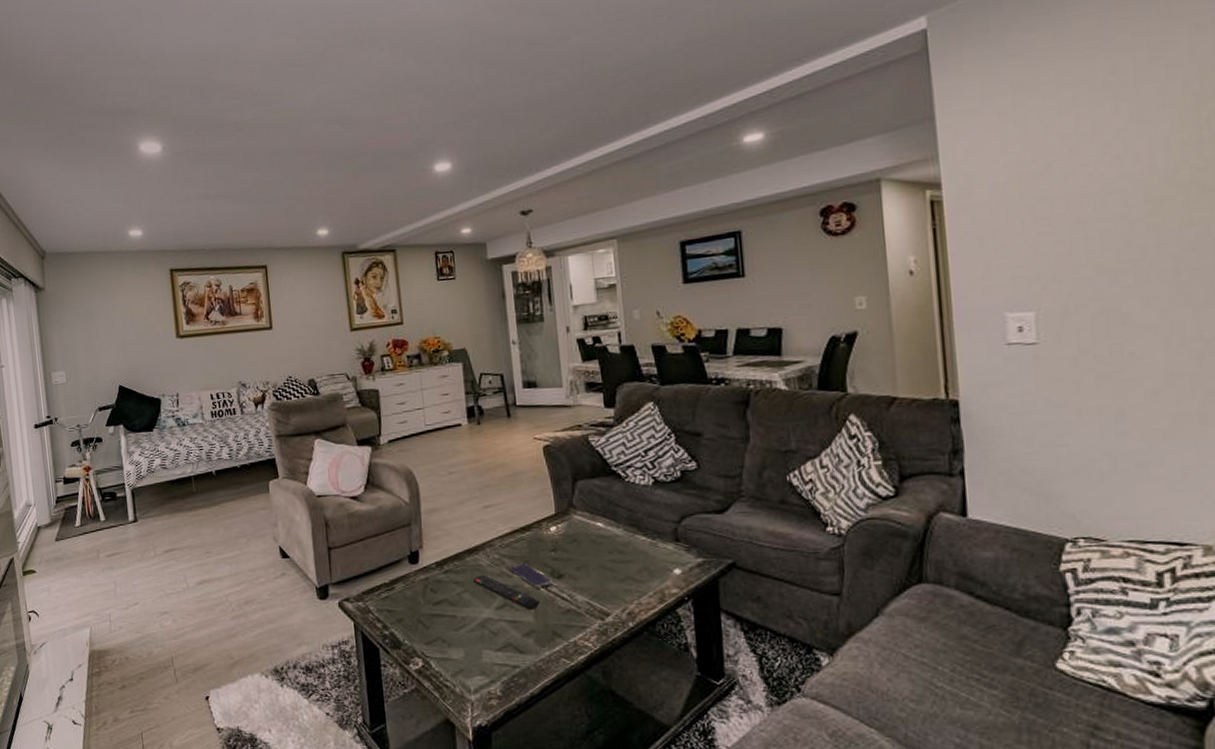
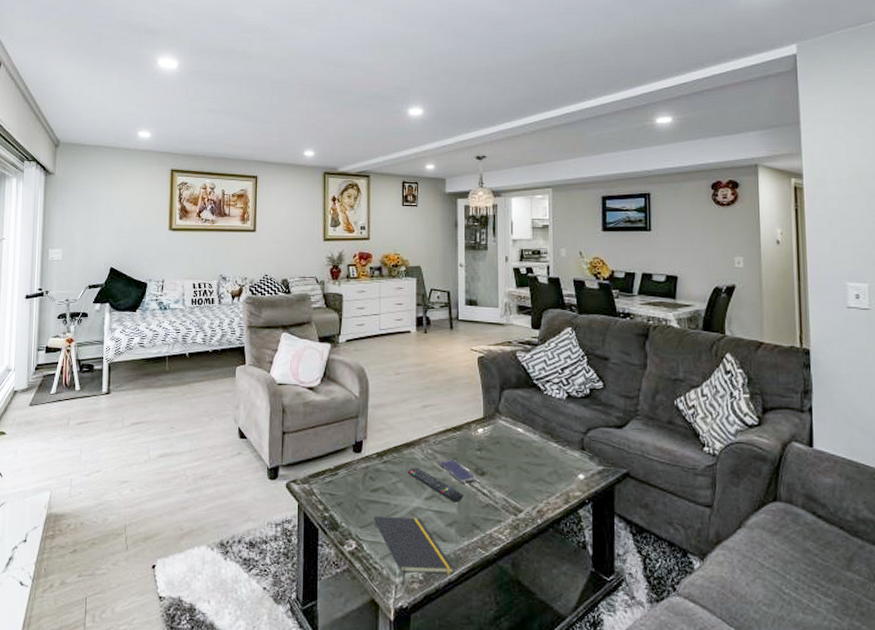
notepad: none [439,629,537,703] -> present [373,515,455,586]

